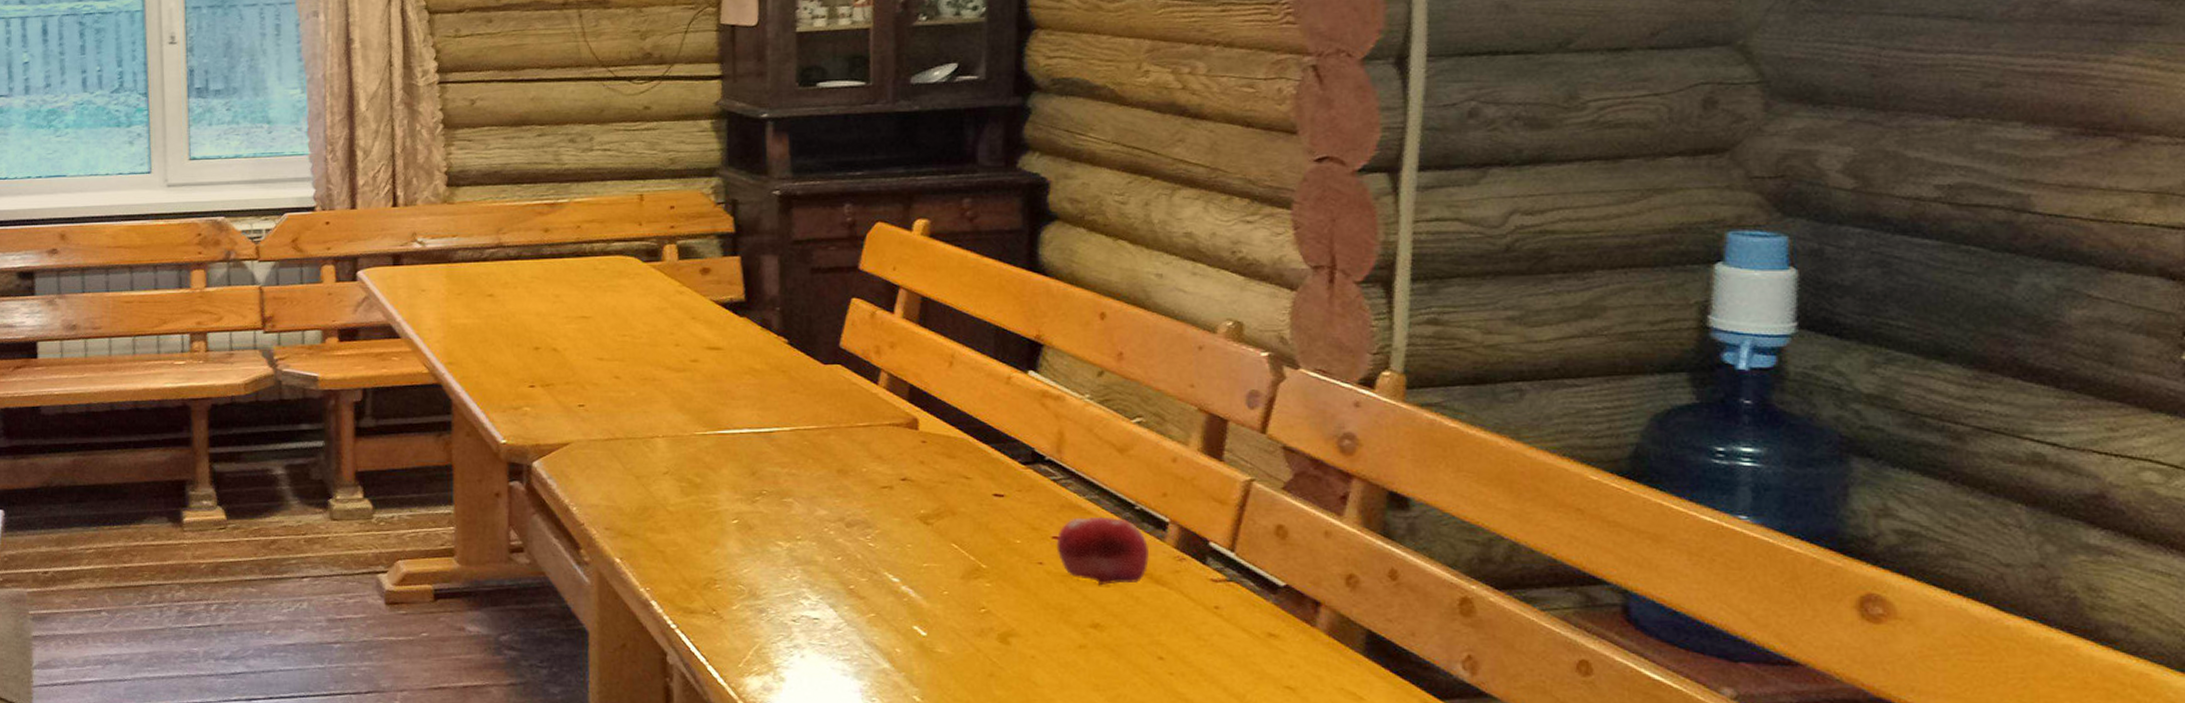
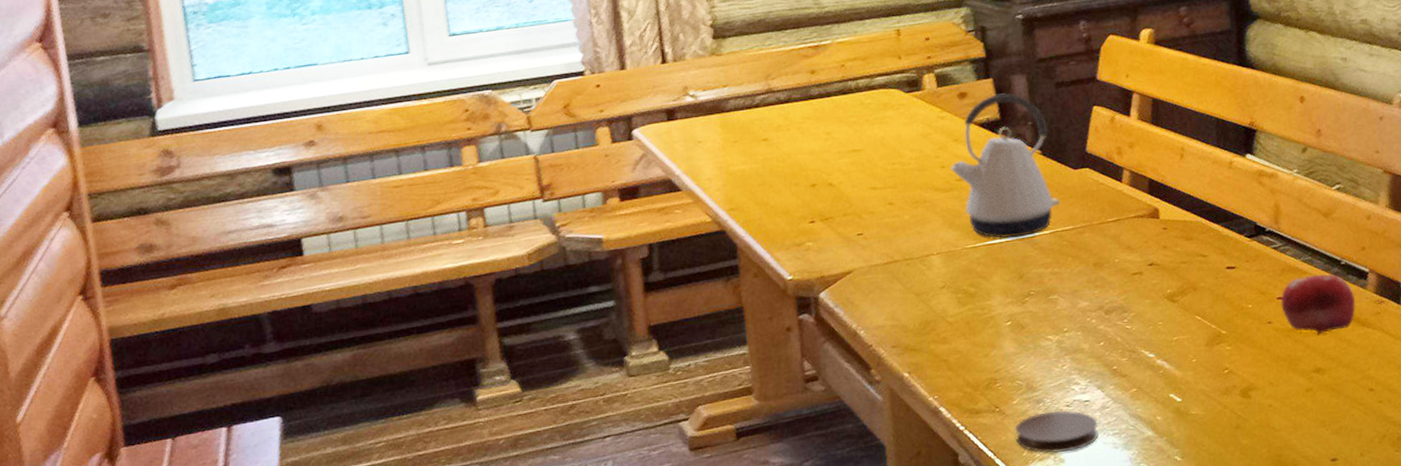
kettle: none [685,273,805,430] -> present [950,93,1060,239]
coaster: none [731,623,827,671] -> present [1015,411,1098,454]

